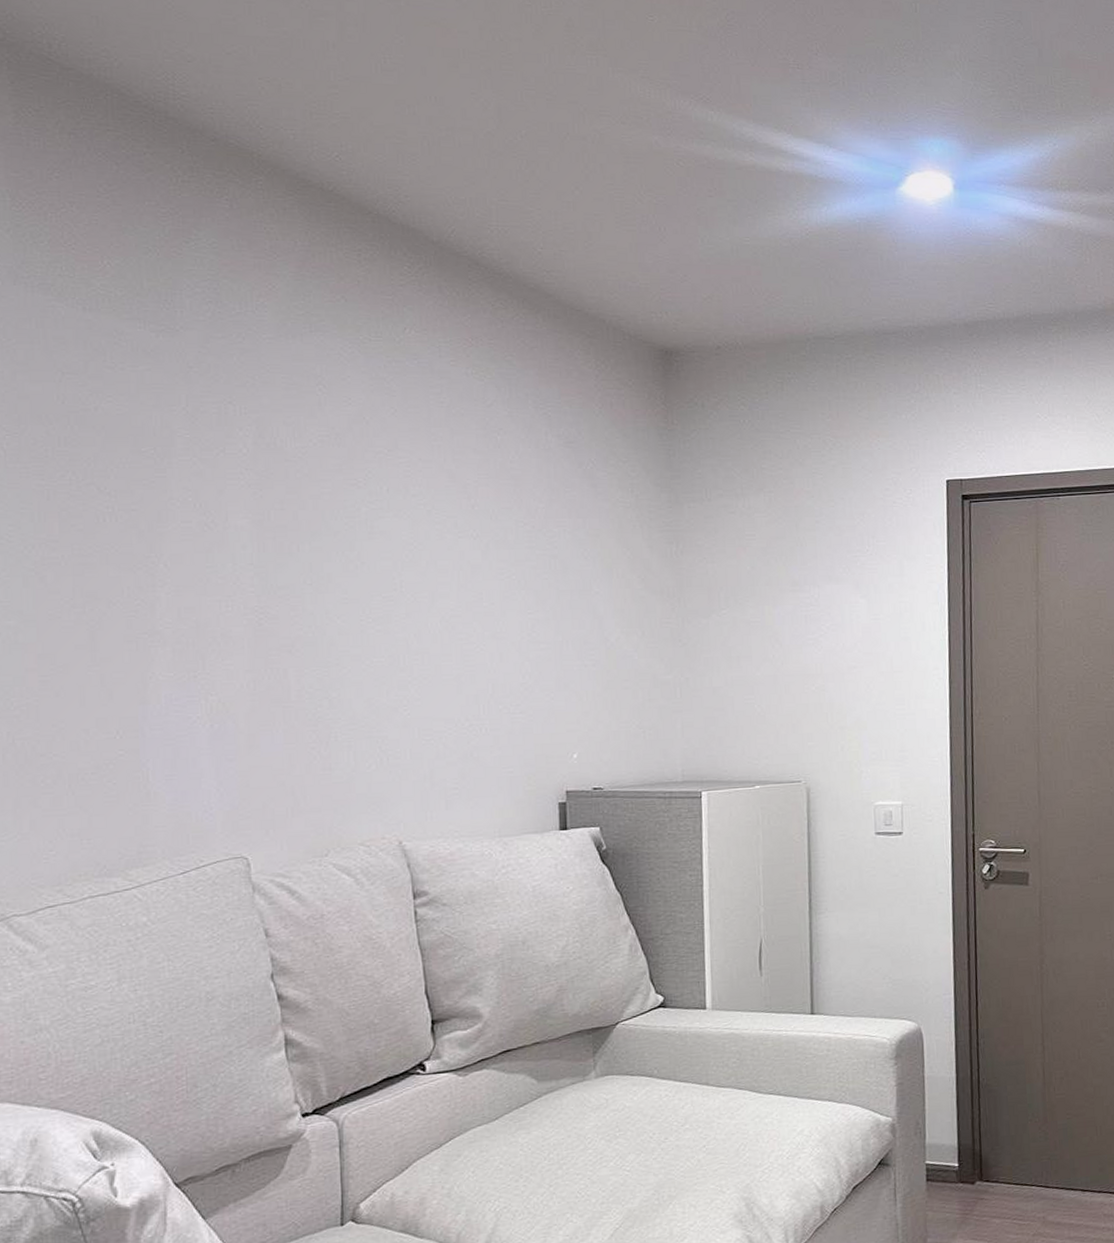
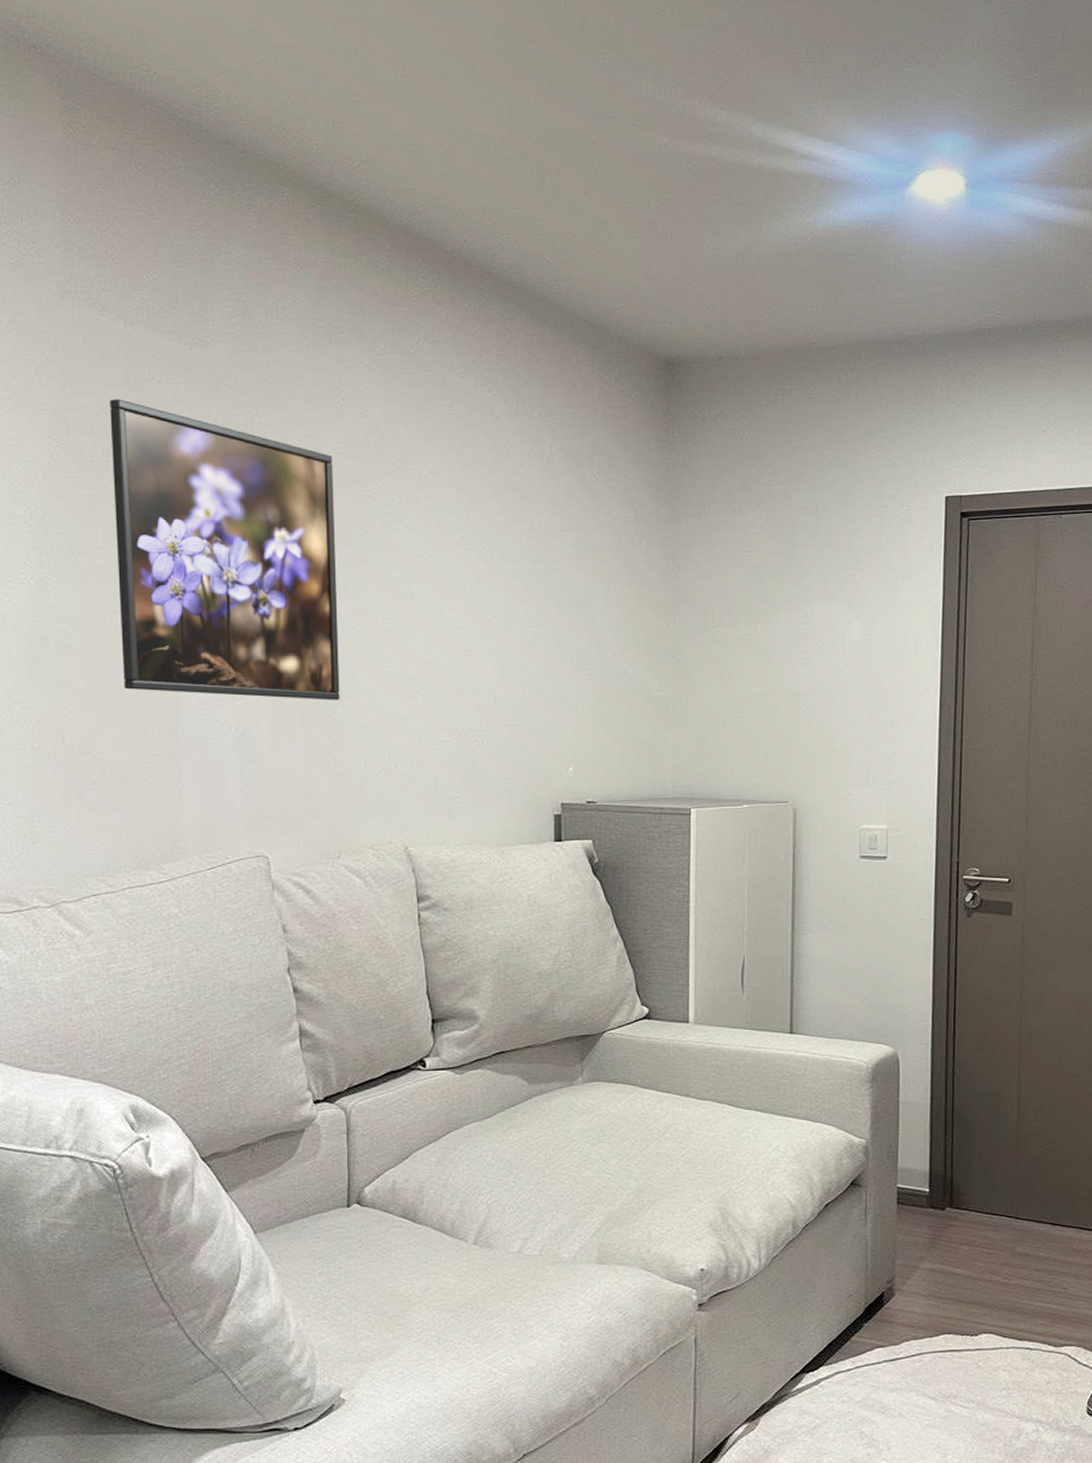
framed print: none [66,387,326,693] -> present [109,399,340,700]

